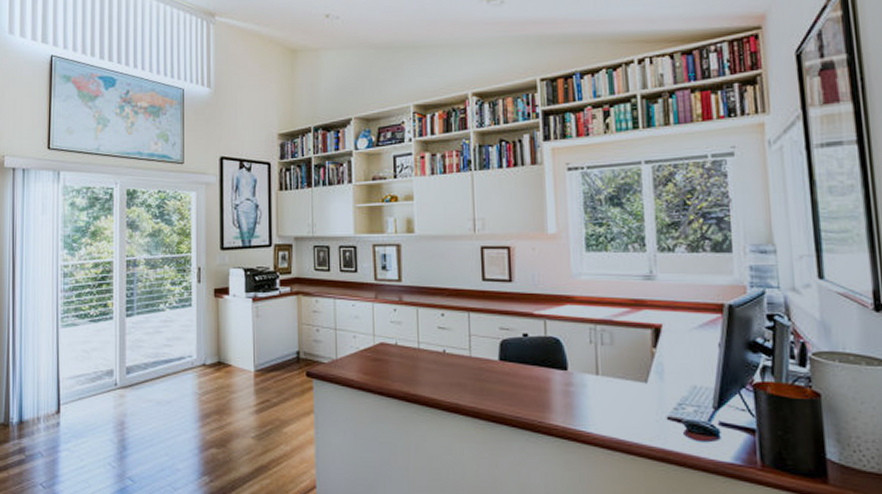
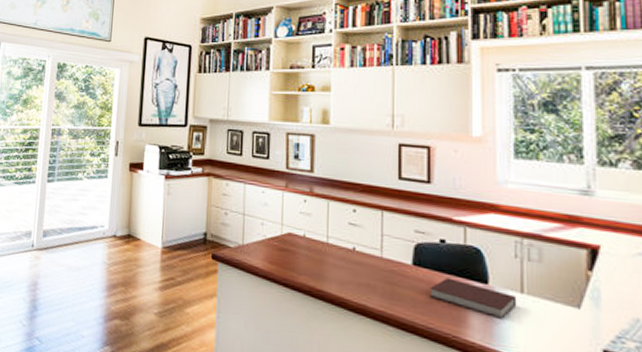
notebook: none [515,369,594,400] -> present [429,277,517,319]

